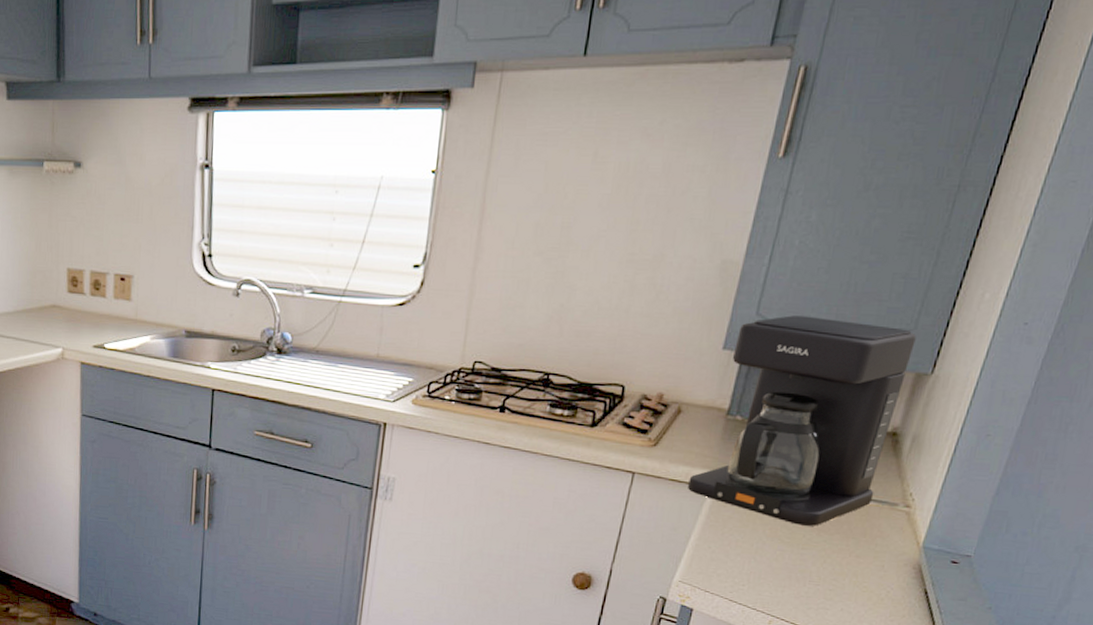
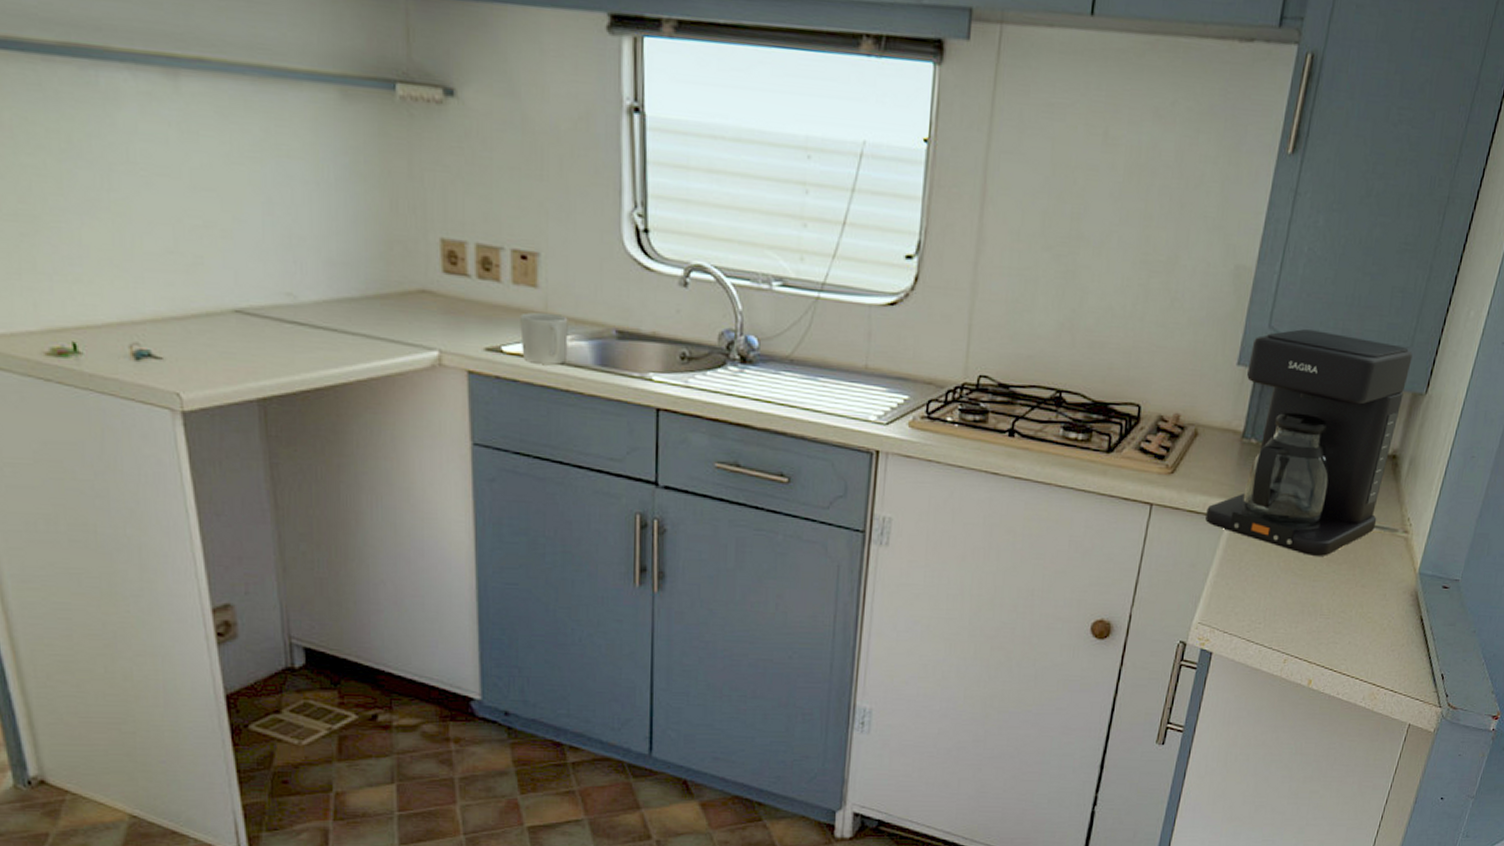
mug: none [117,318,151,358] -> present [520,312,568,366]

